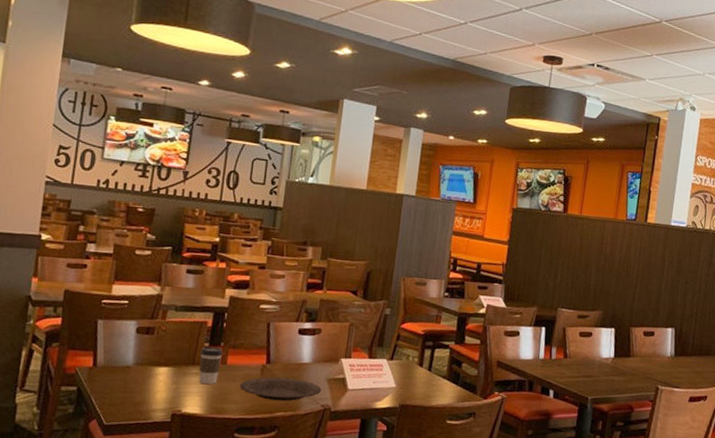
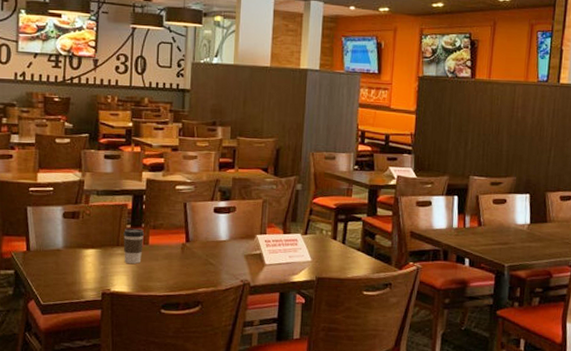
plate: present [239,377,322,401] -> none [162,255,240,278]

